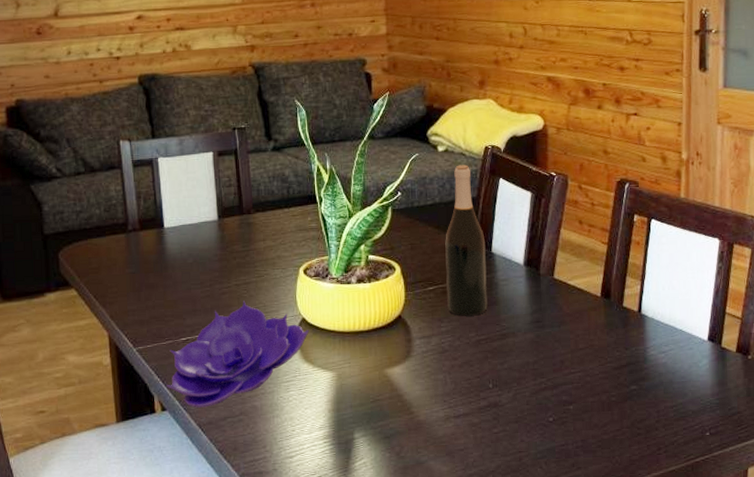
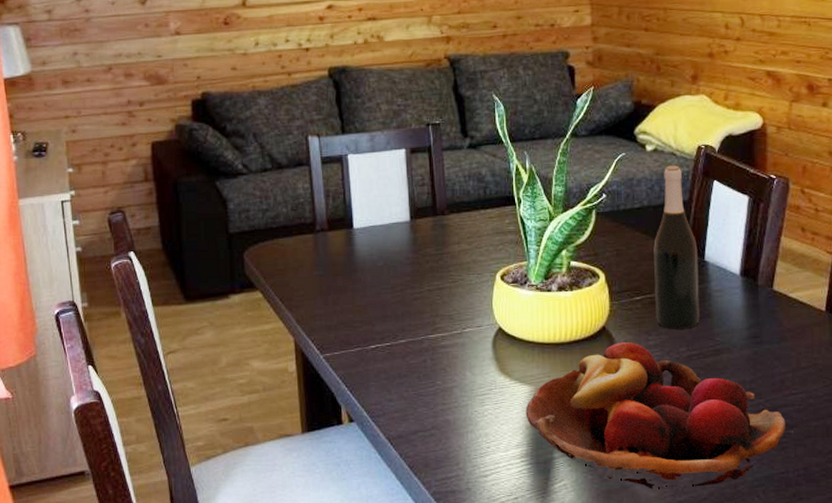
decorative bowl: present [166,301,309,408] -> none [354,307,506,420]
fruit basket: none [327,329,565,463] -> present [525,342,786,488]

